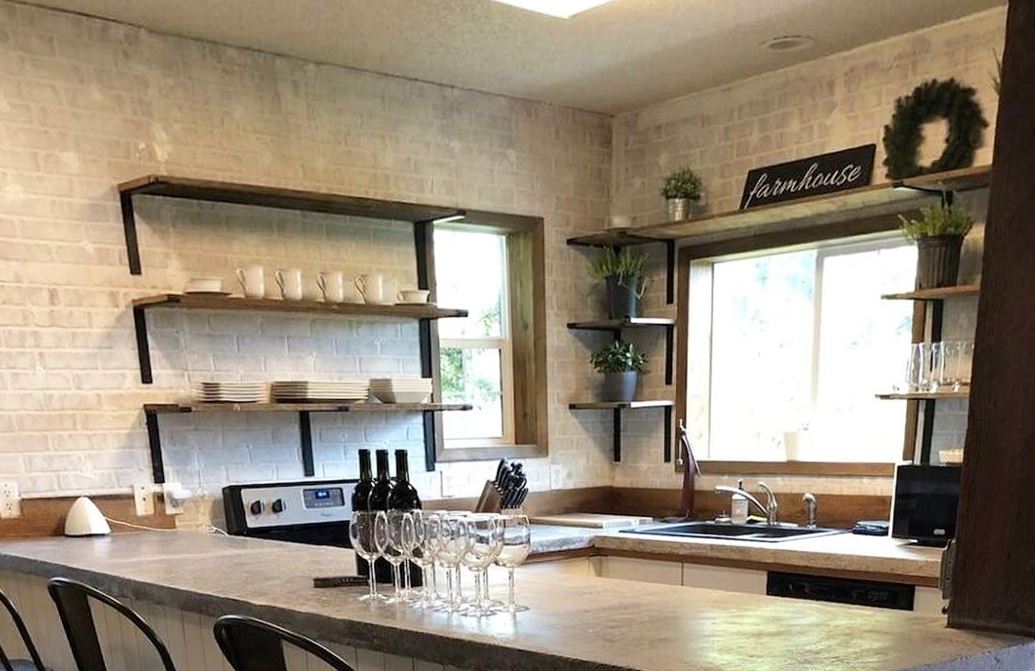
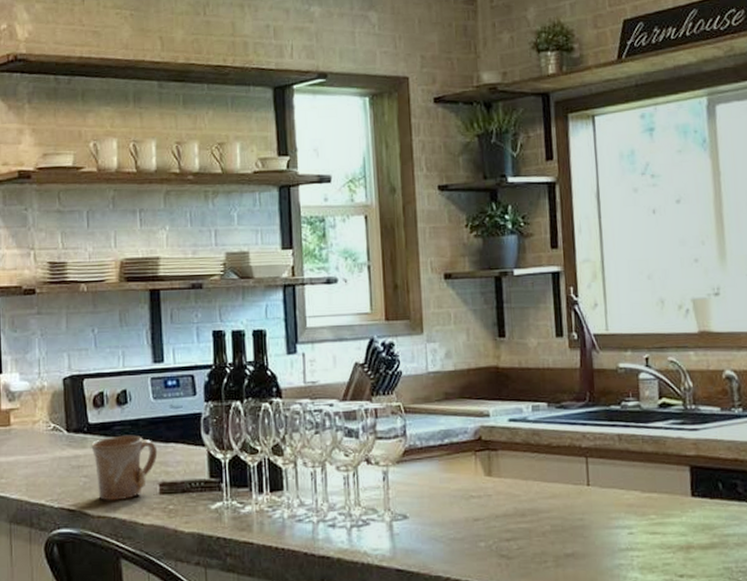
mug: none [251,538,311,593] -> present [91,435,158,501]

